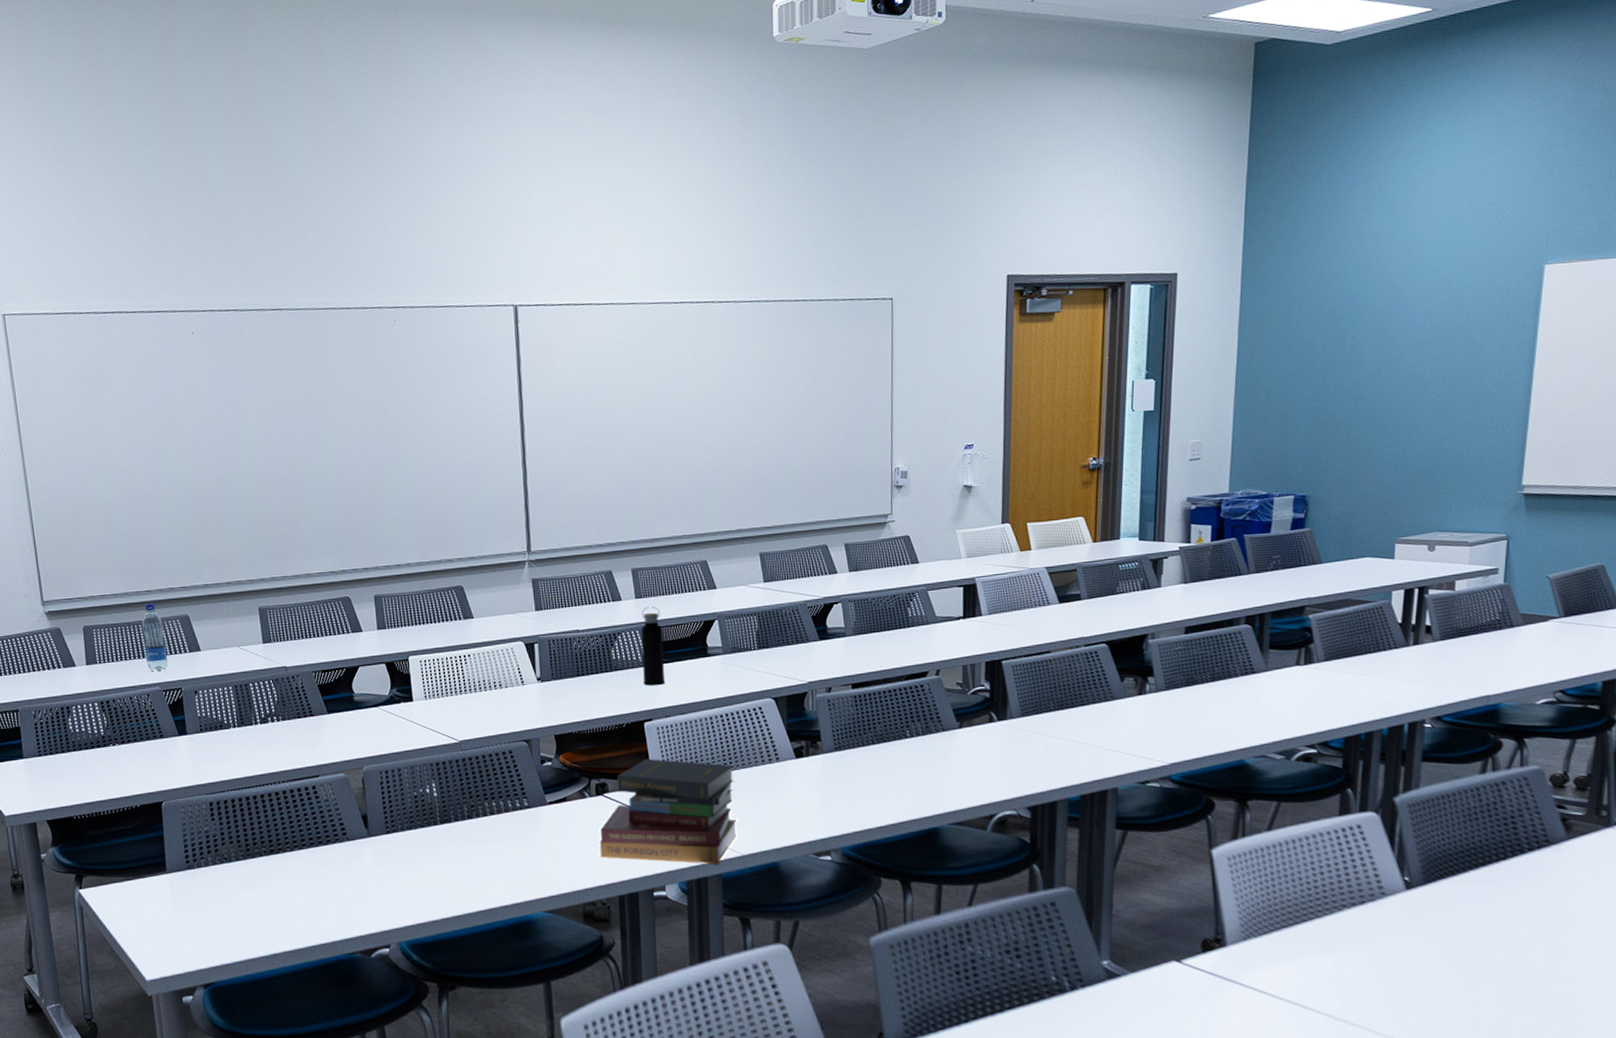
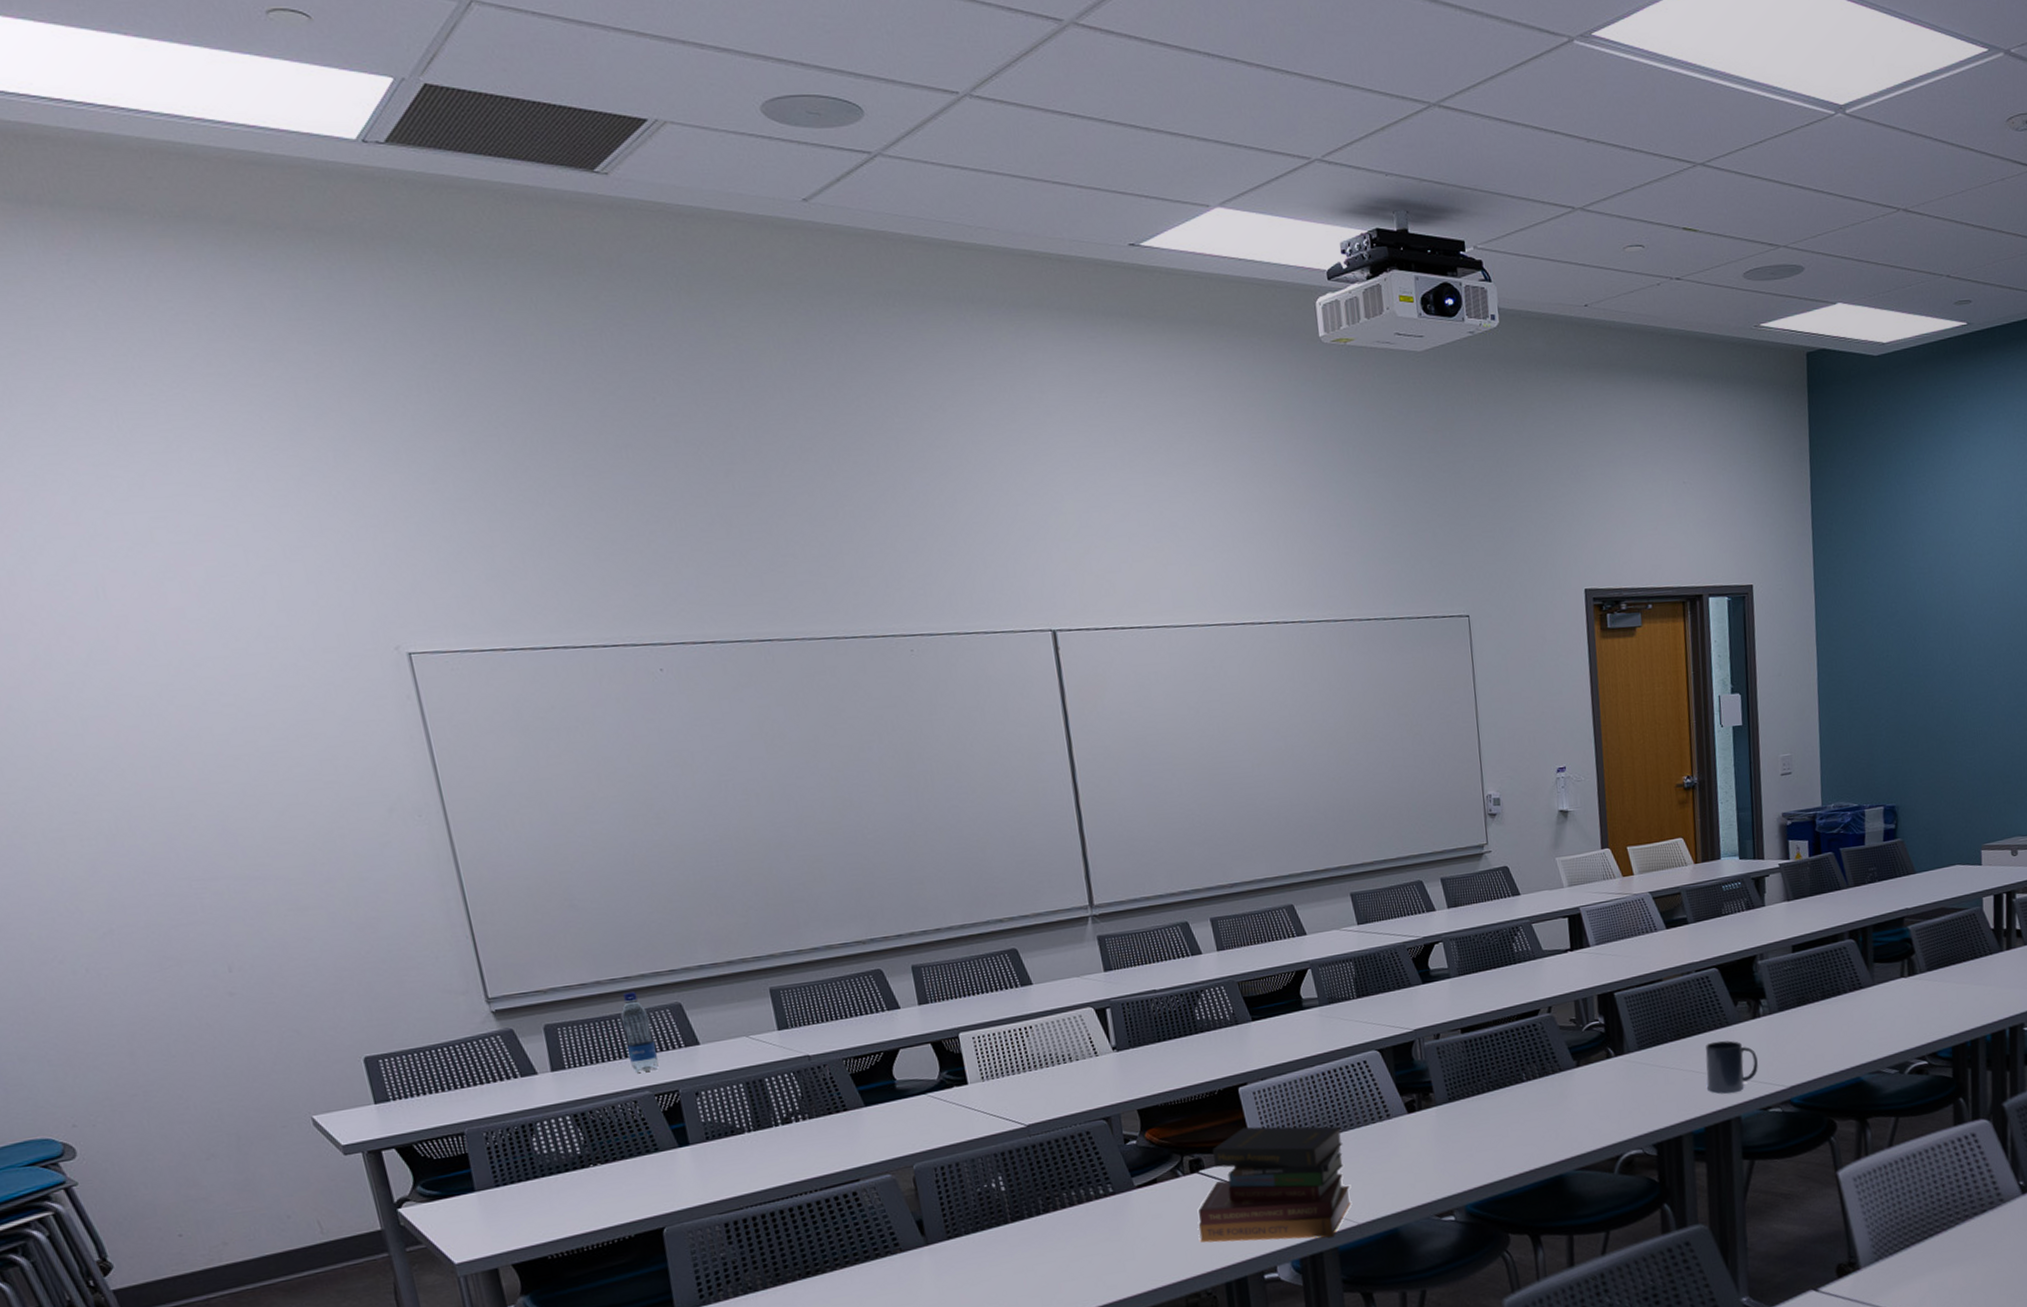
water bottle: present [641,606,665,687] -> none [1226,958,1258,1047]
mug: none [1086,714,1140,766] -> present [1705,1040,1758,1095]

